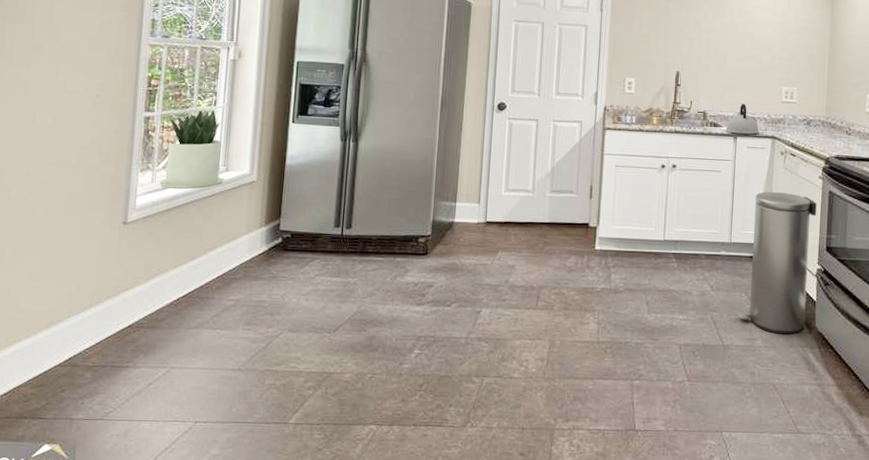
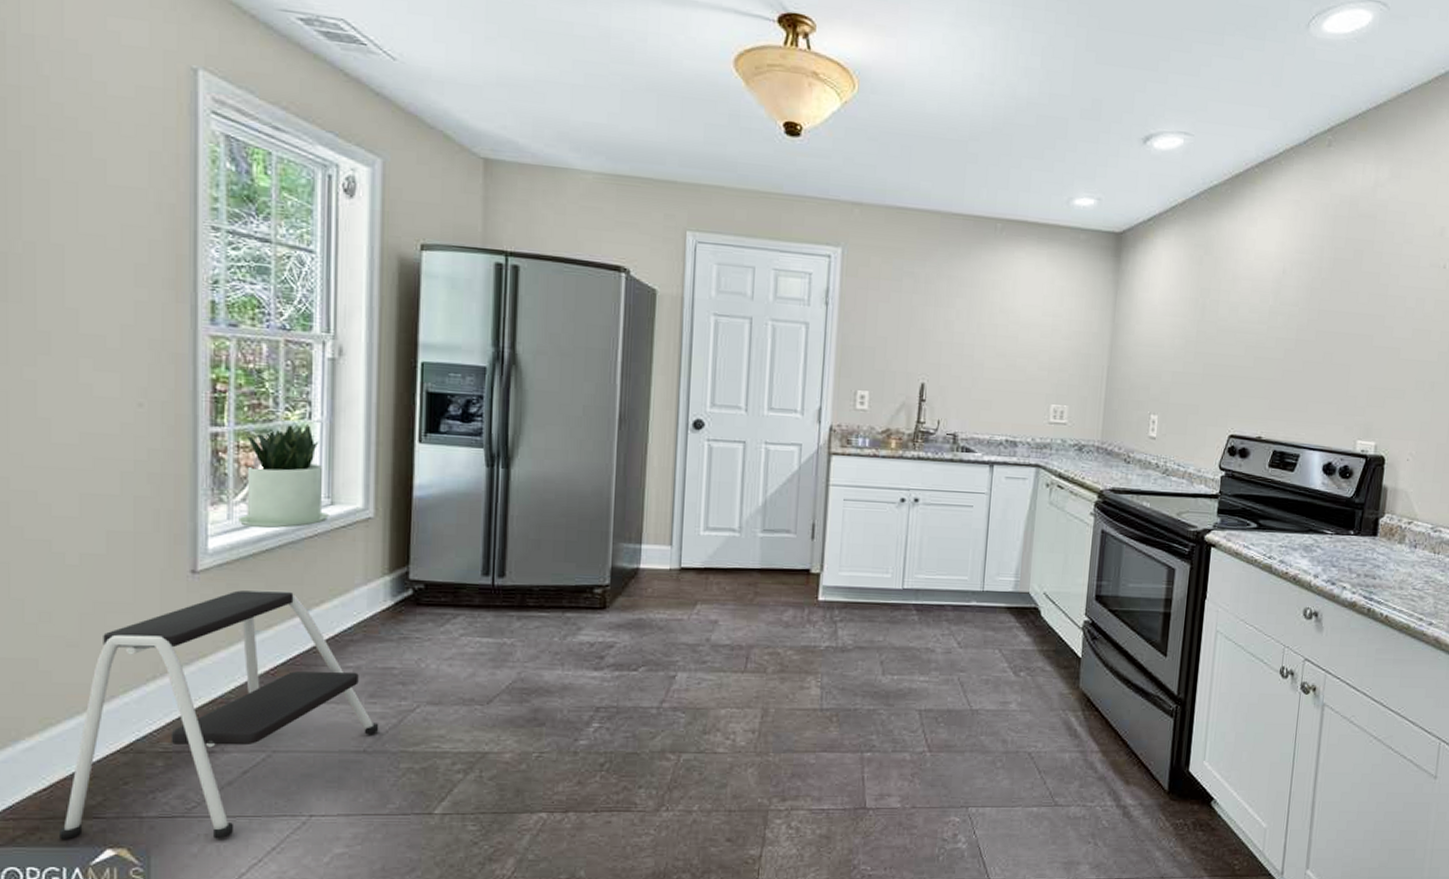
step stool: none [12,237,251,439] -> present [60,590,379,840]
kettle: present [725,103,759,135] -> none [980,424,1021,462]
pedal bin: present [737,192,817,335] -> none [989,531,1086,696]

